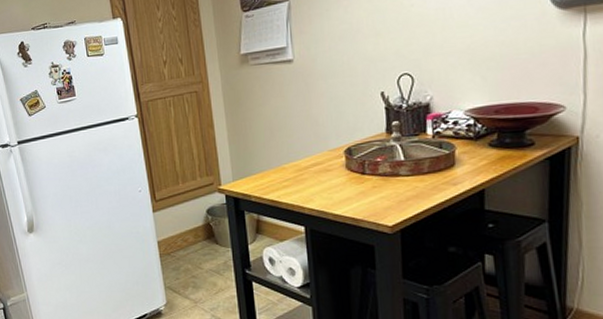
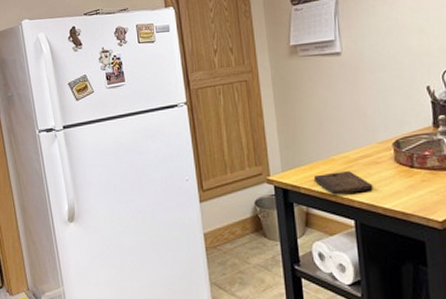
cutting board: none [264,179,324,203] -> present [313,171,373,195]

